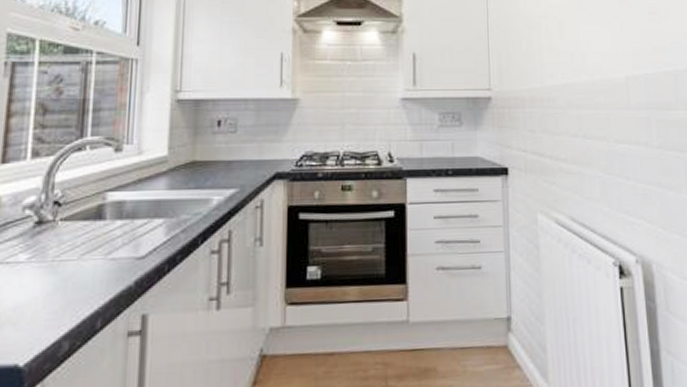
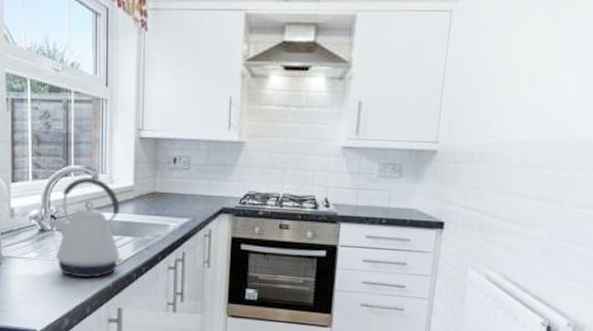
kettle: none [54,149,152,281] -> present [52,176,124,278]

